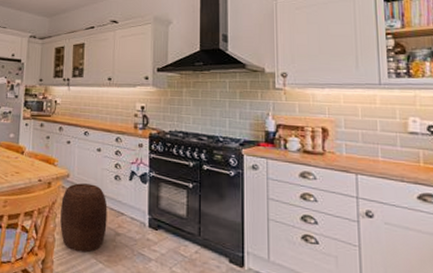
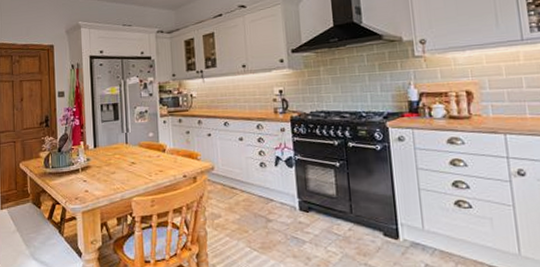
stool: present [60,183,108,253] -> none [209,174,258,242]

